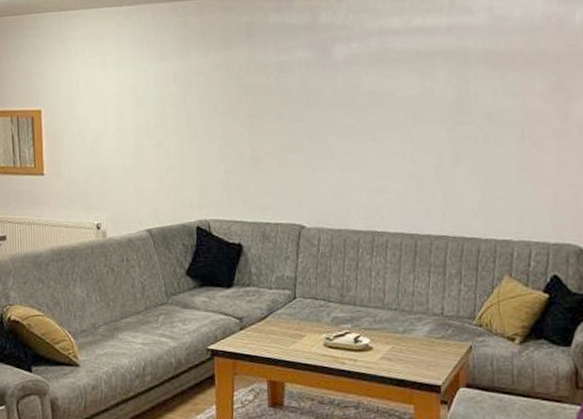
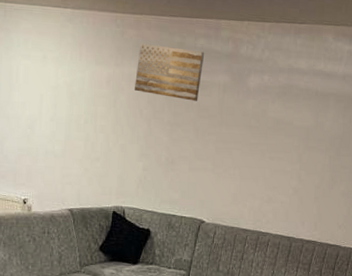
wall art: none [204,27,279,86] -> present [135,42,205,101]

